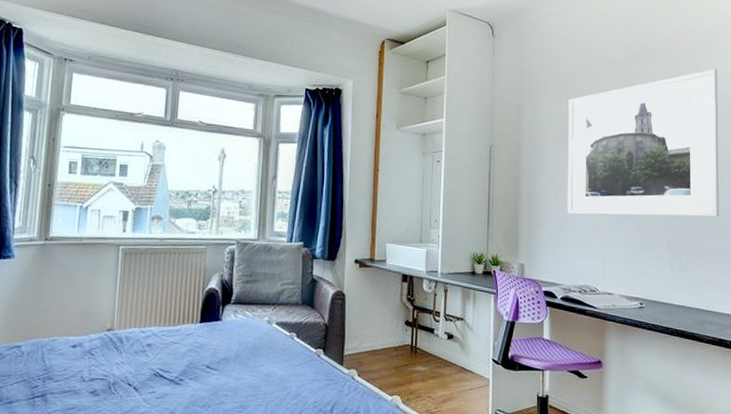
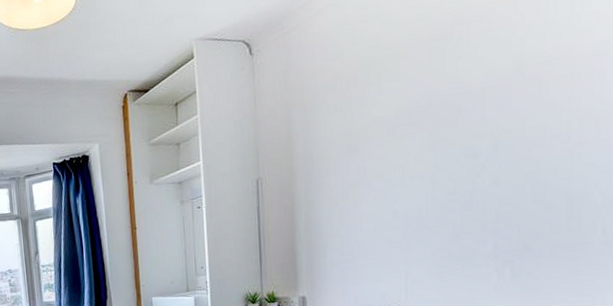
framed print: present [567,69,720,218] -> none [352,14,576,236]

